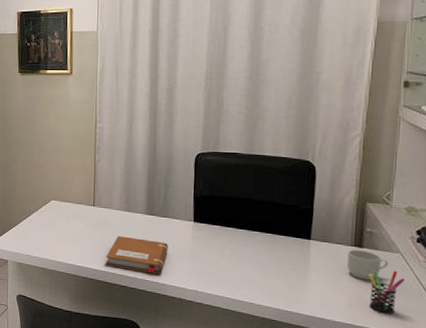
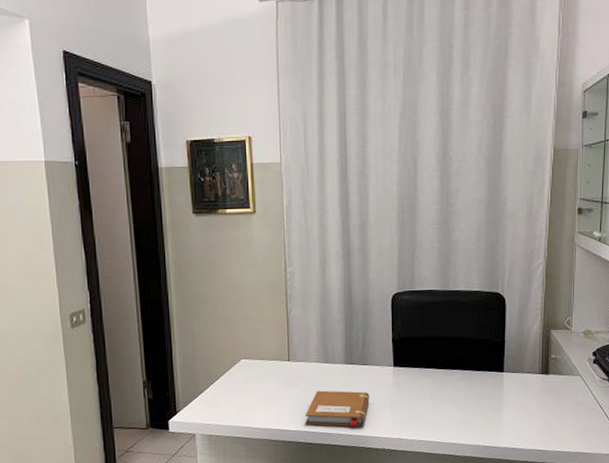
mug: present [346,249,389,280] -> none [536,376,571,405]
pen holder: present [369,270,405,314] -> none [555,392,584,435]

